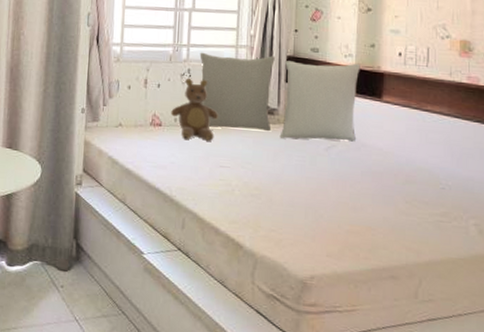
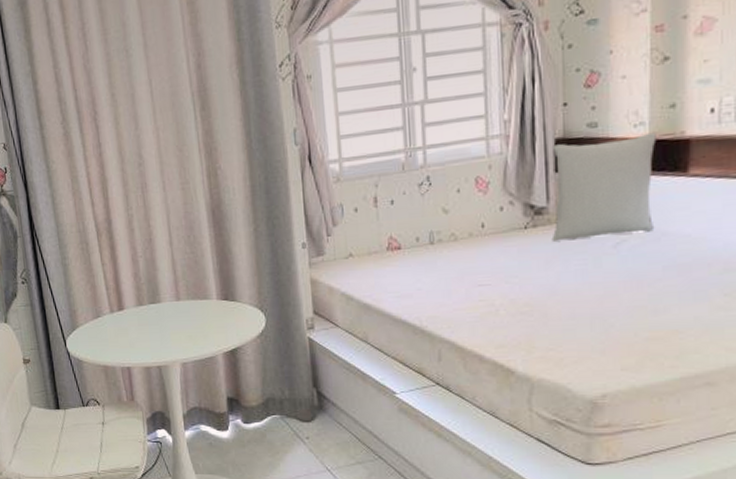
teddy bear: present [171,79,219,141] -> none [411,186,472,260]
pillow: present [199,52,275,132] -> none [440,142,541,241]

